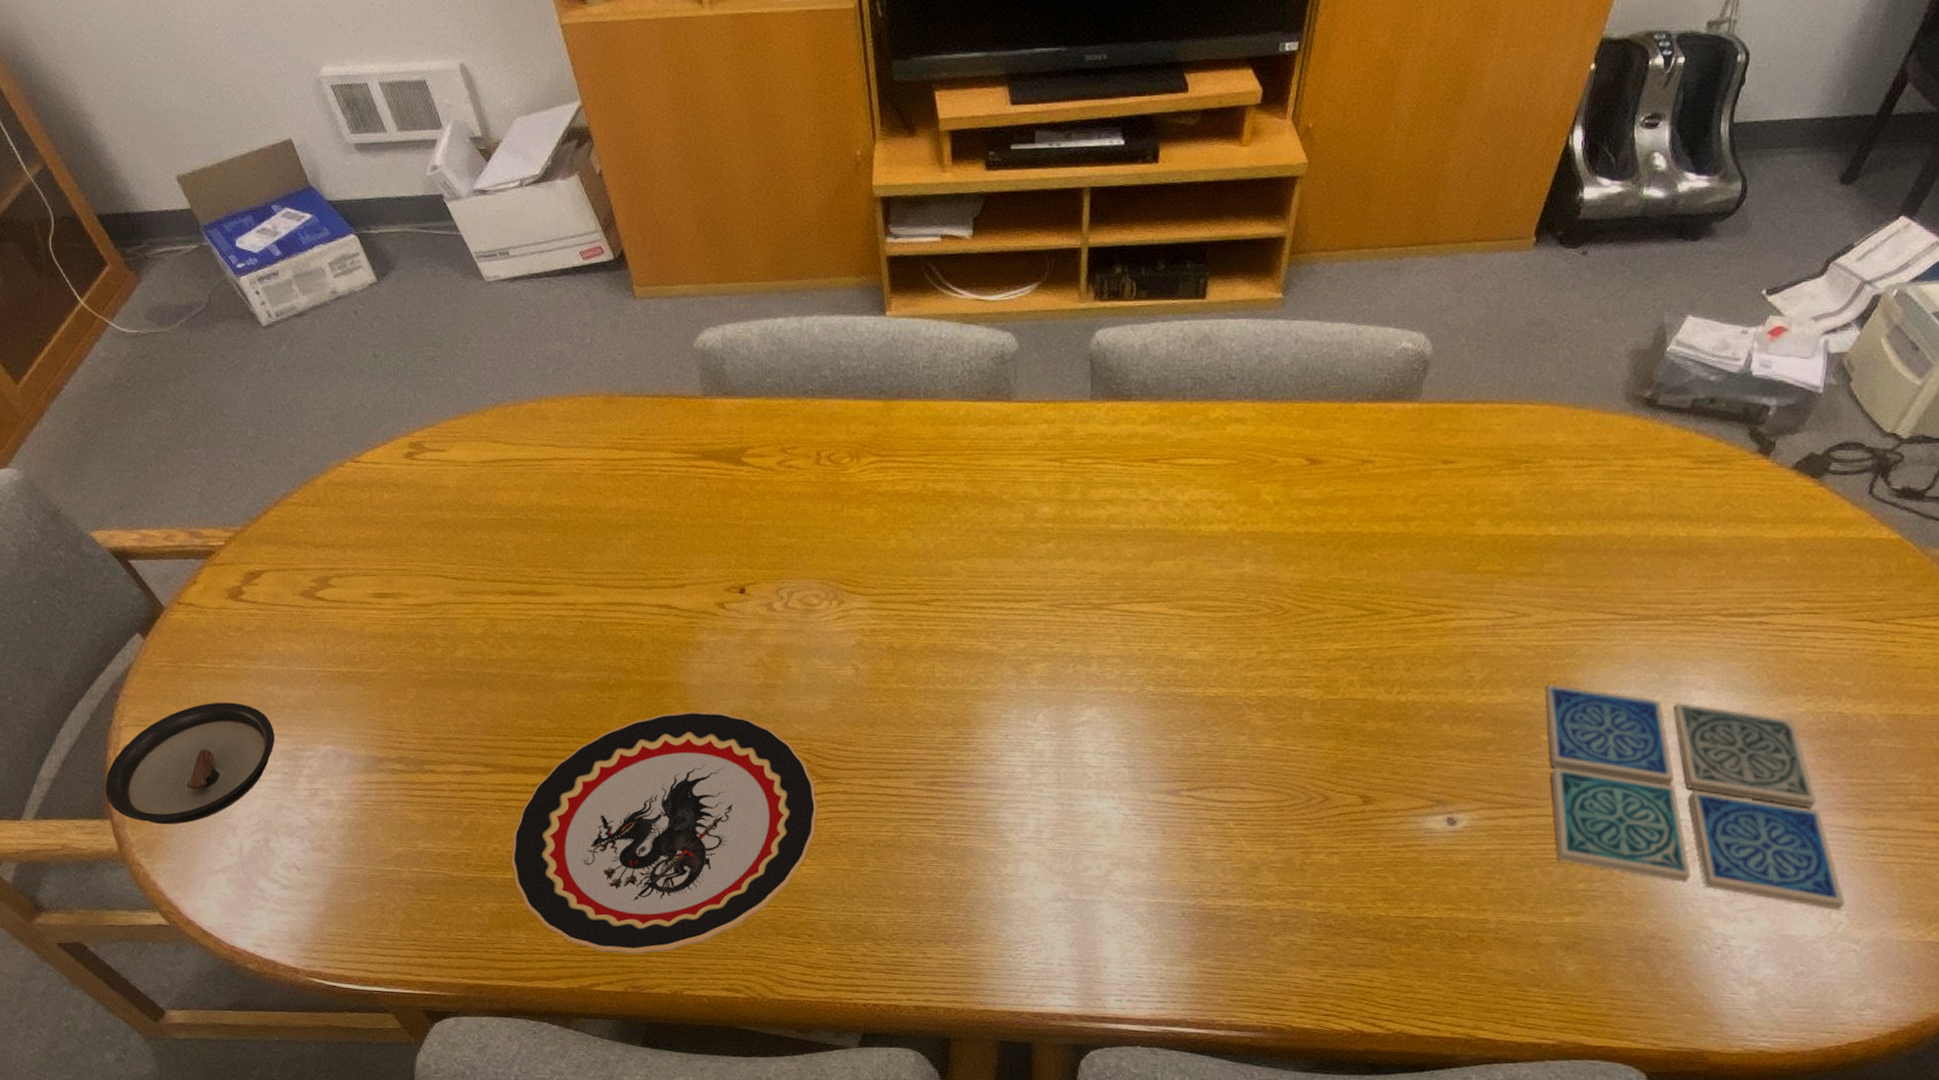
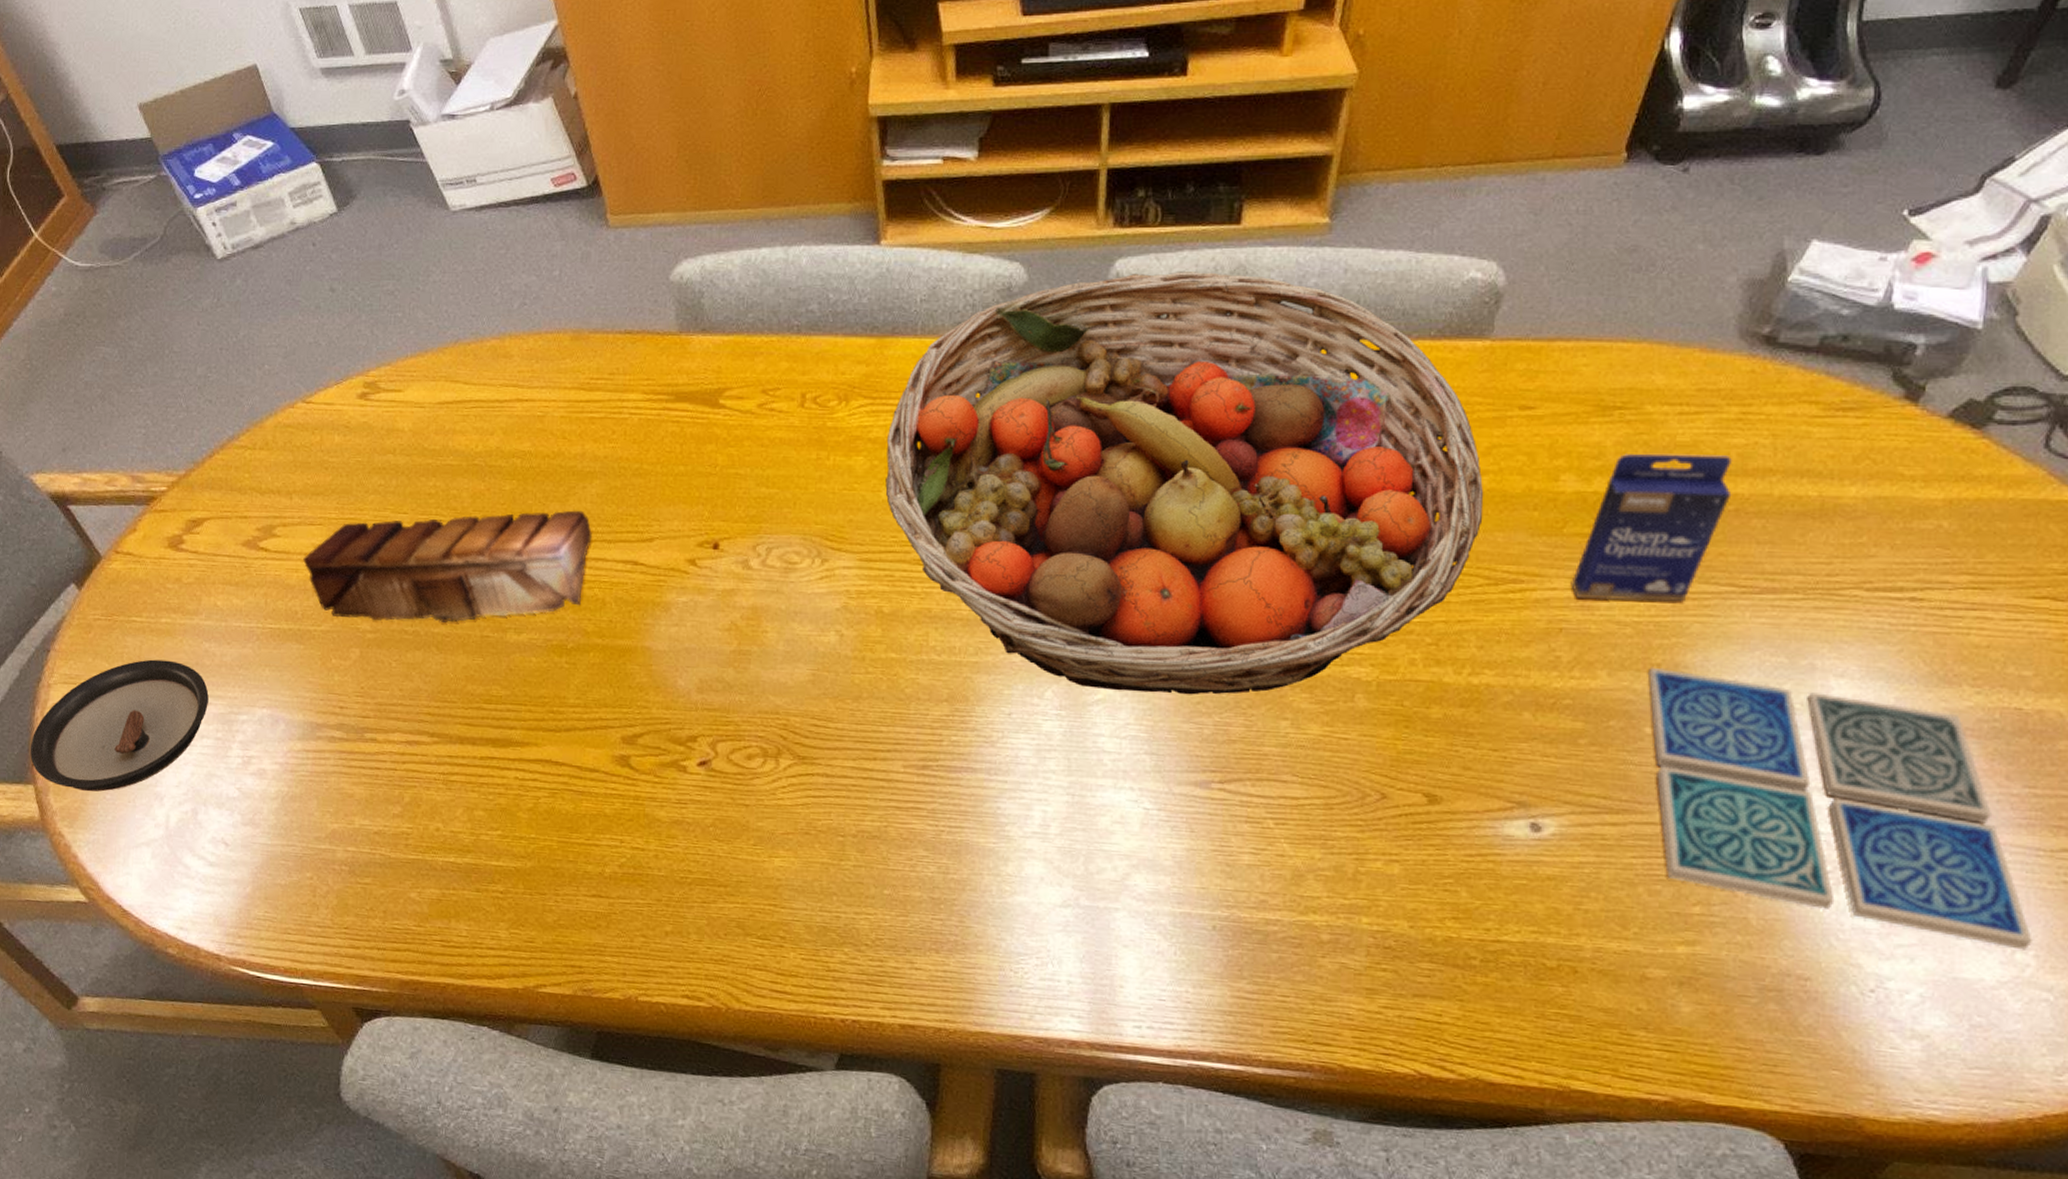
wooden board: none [359,559,629,663] -> present [303,510,592,622]
plate: present [511,711,818,955] -> none [454,679,795,954]
fruit basket: none [894,341,1412,716] -> present [885,272,1484,695]
small box: none [1483,501,1617,629] -> present [1571,453,1732,603]

